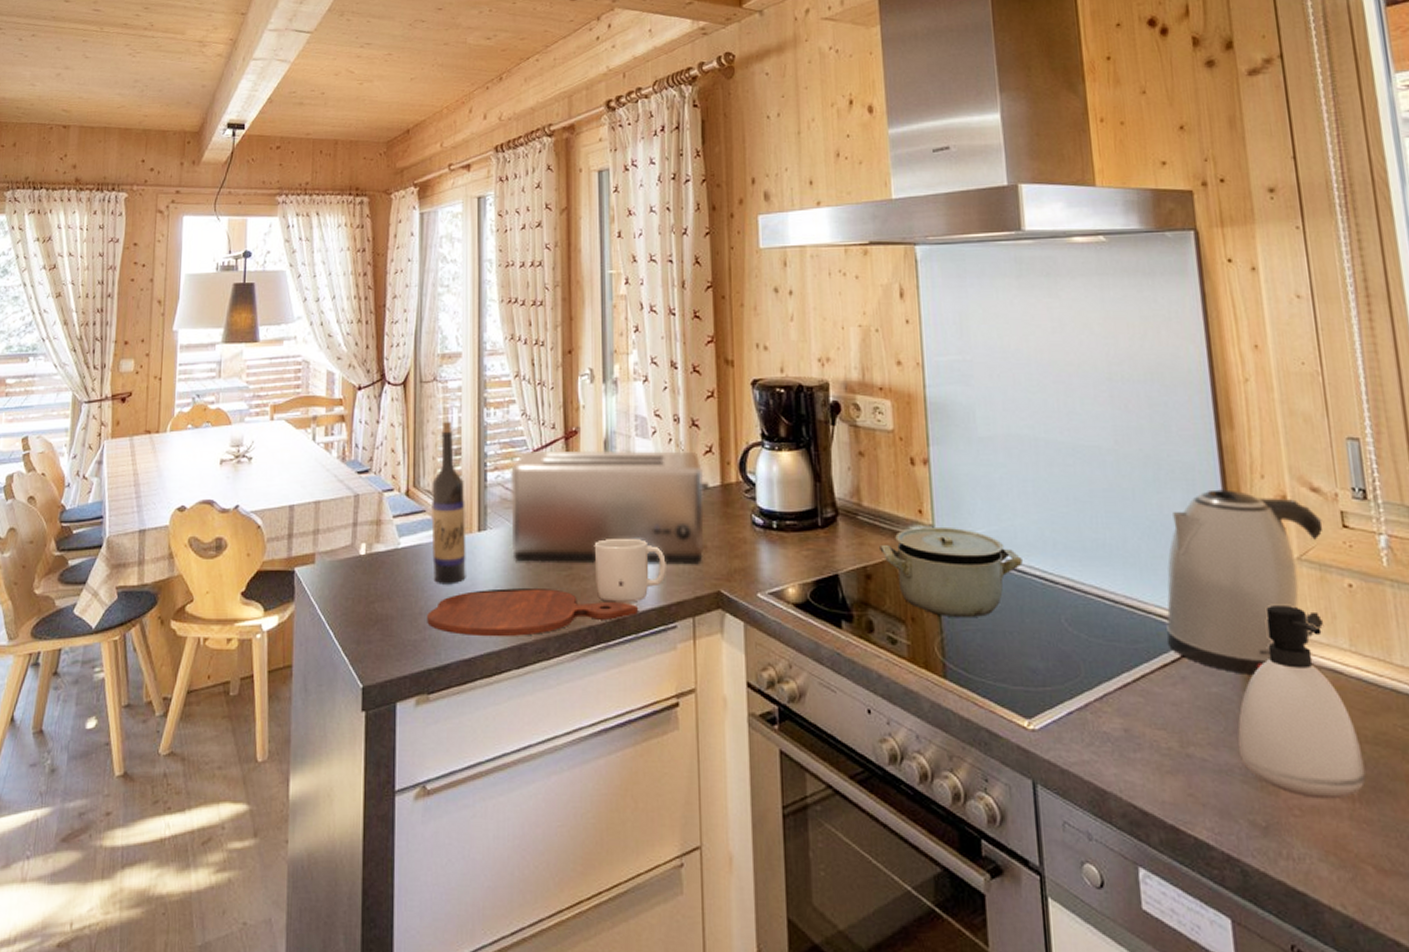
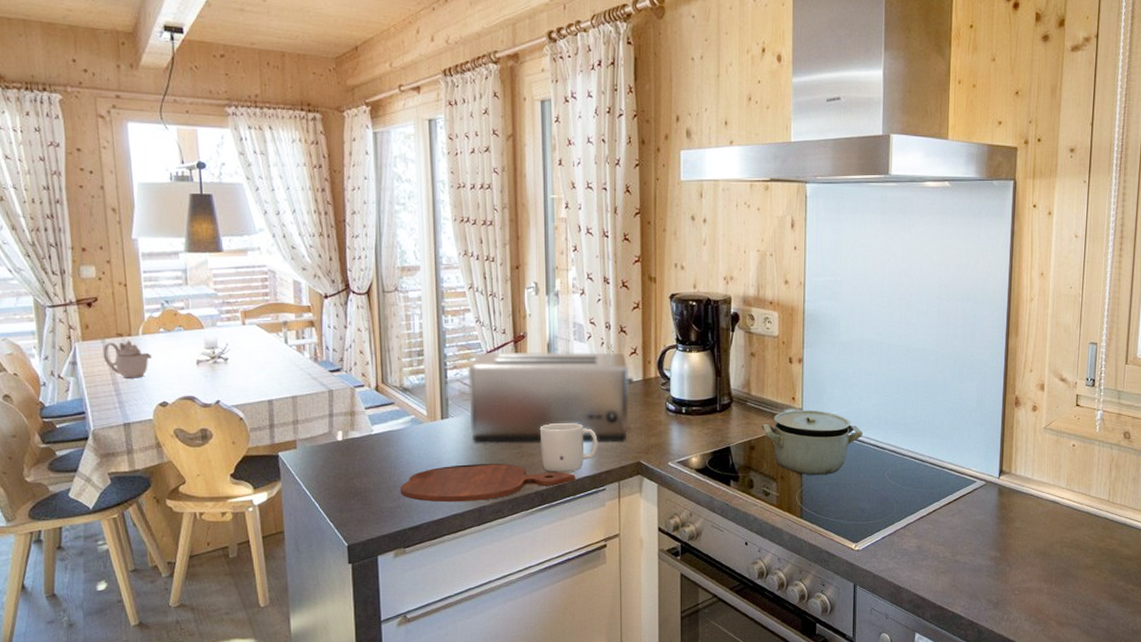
teapot: none [129,437,176,479] -> present [102,340,152,378]
wine bottle: present [431,421,466,583] -> none [398,326,432,462]
kettle: present [1167,489,1325,674] -> none [953,380,1065,507]
soap dispenser: present [1237,604,1366,800] -> none [987,459,1062,583]

